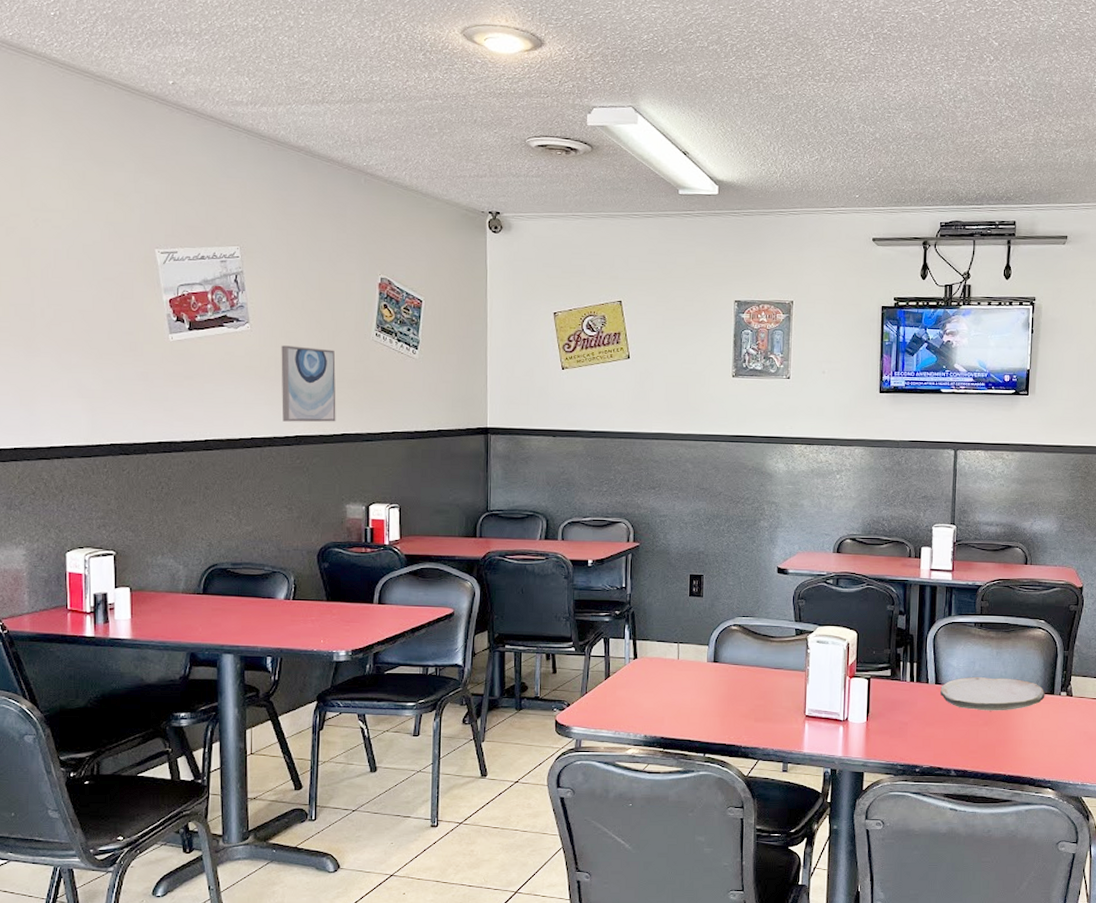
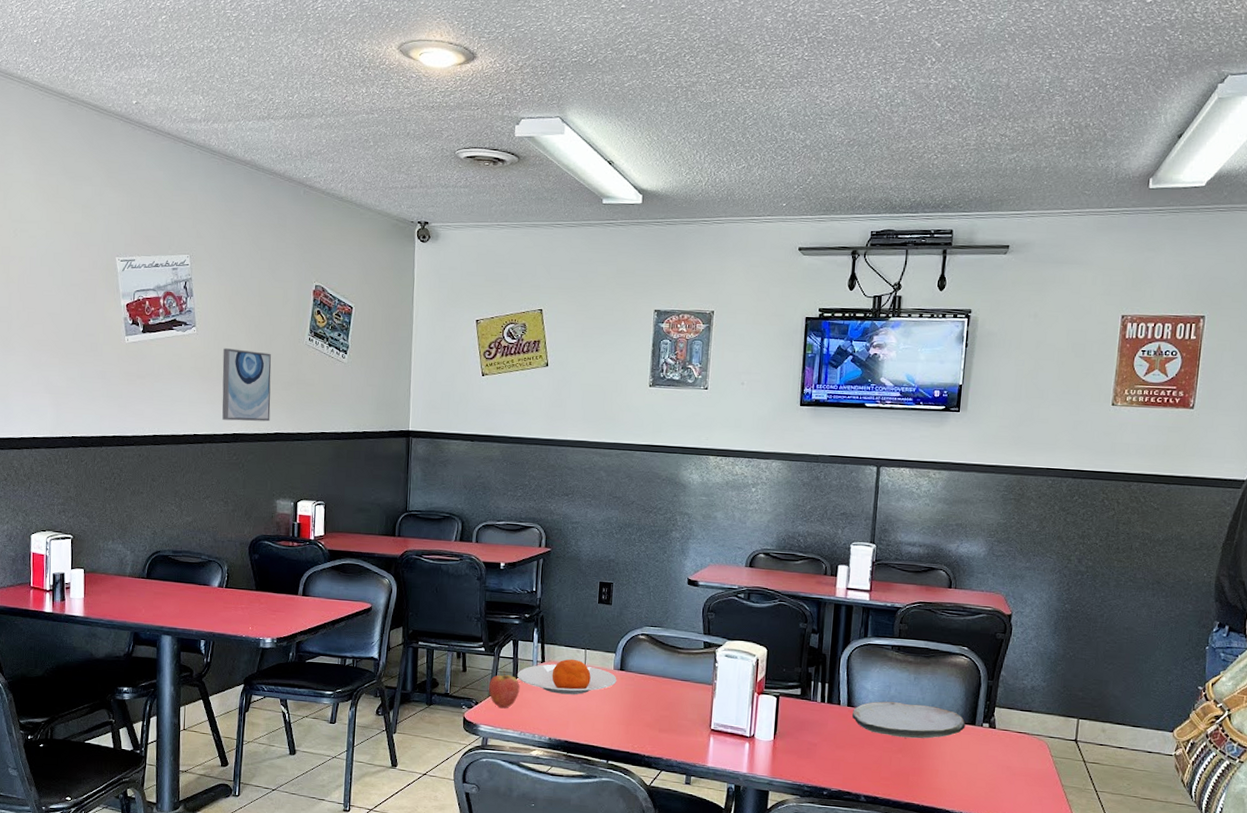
fruit: none [580,668,613,709] -> present [488,669,520,709]
plate: none [610,653,711,690] -> present [517,659,617,695]

